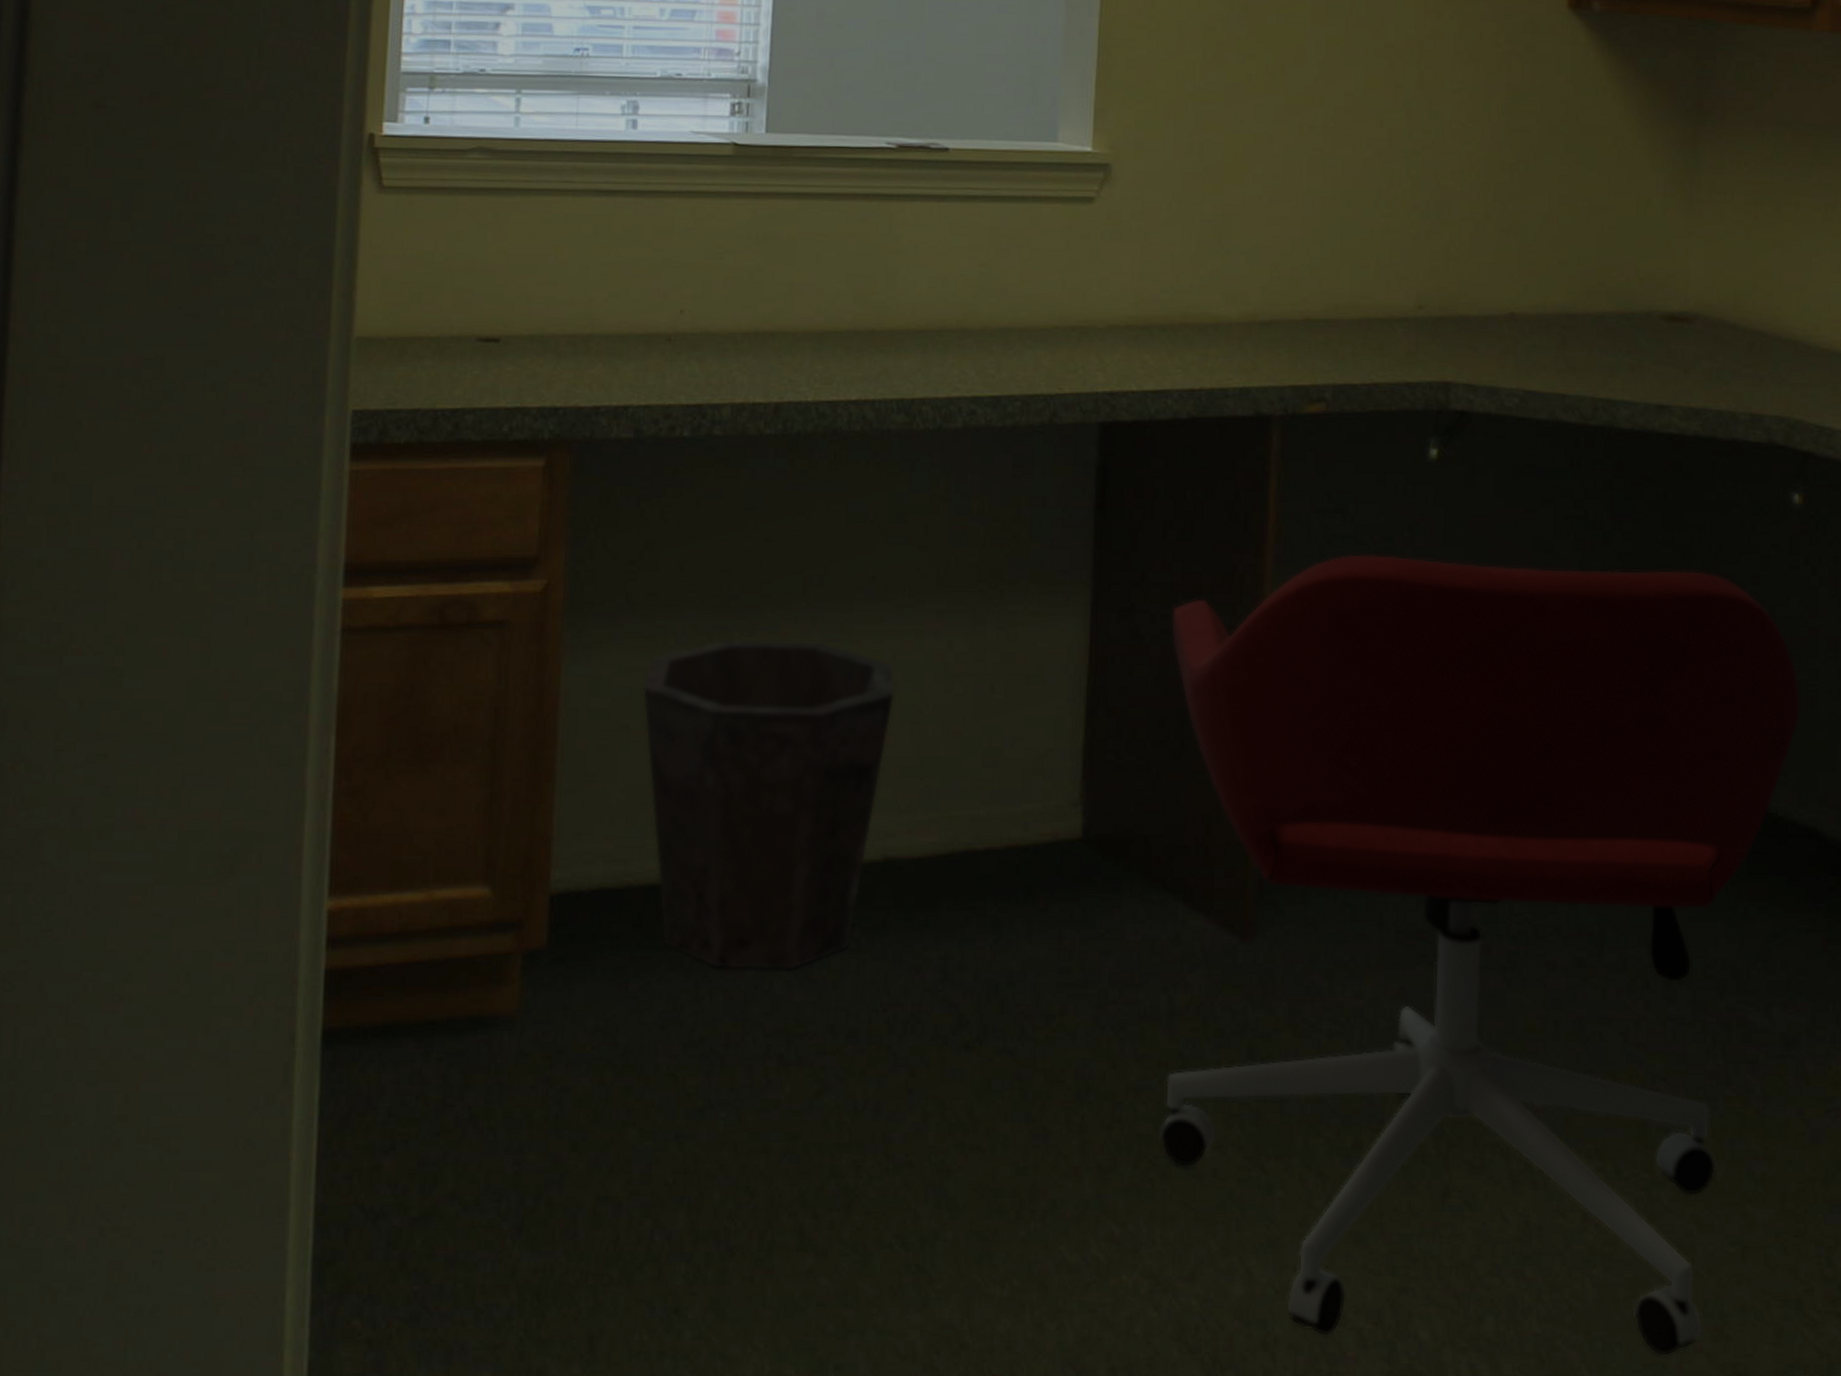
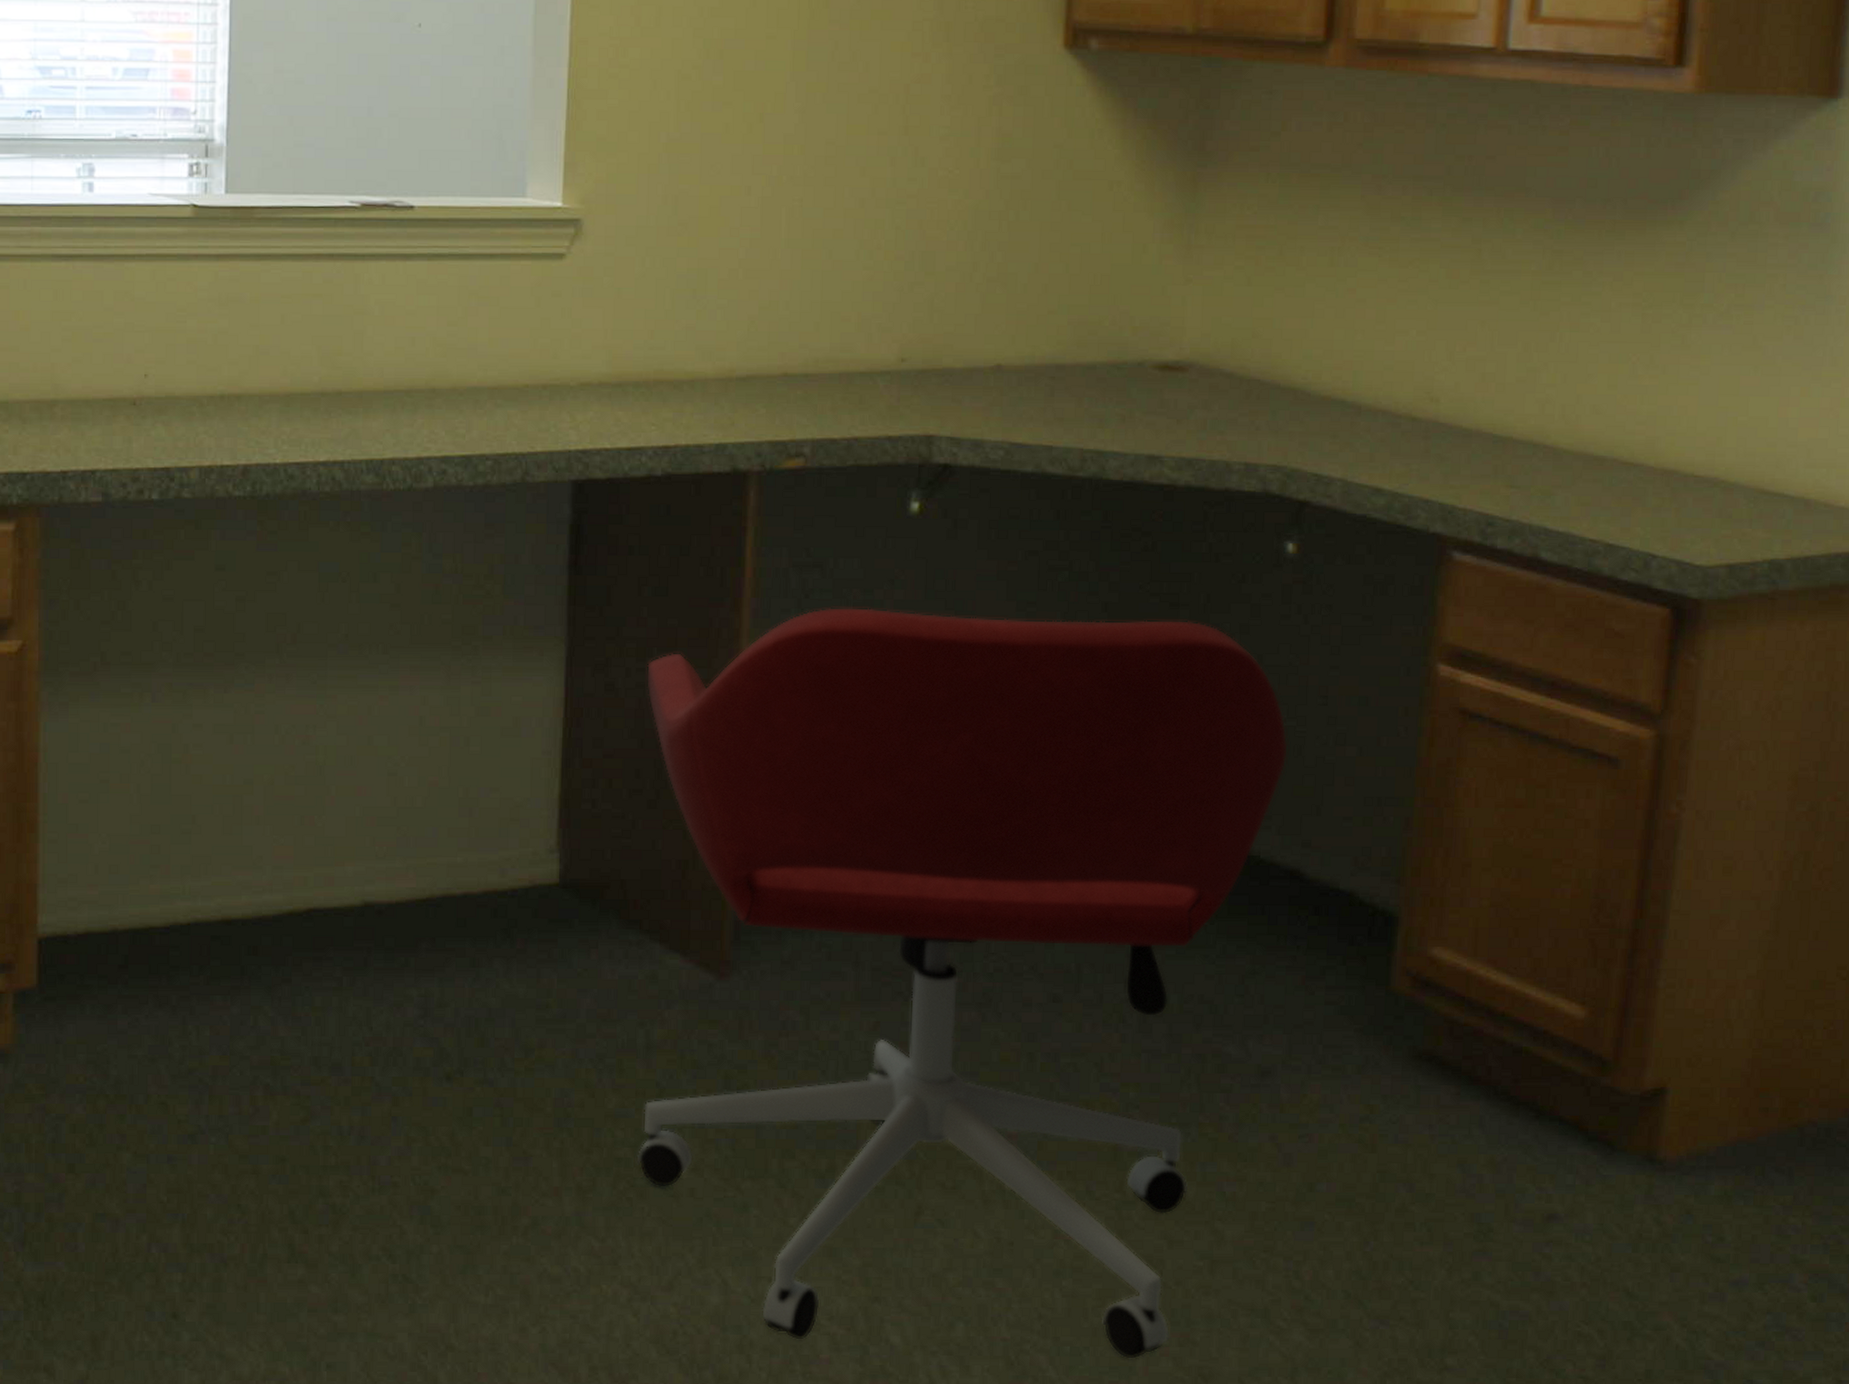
waste bin: present [642,639,896,970] -> none [120,696,371,1007]

